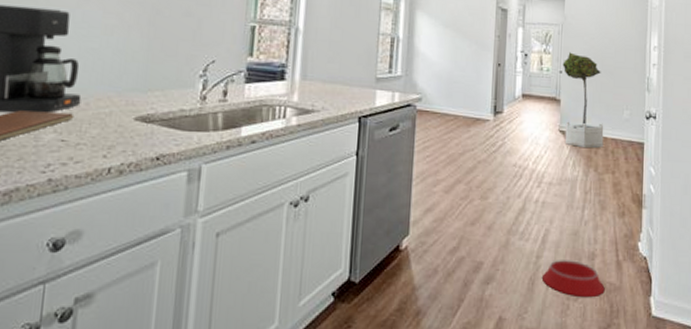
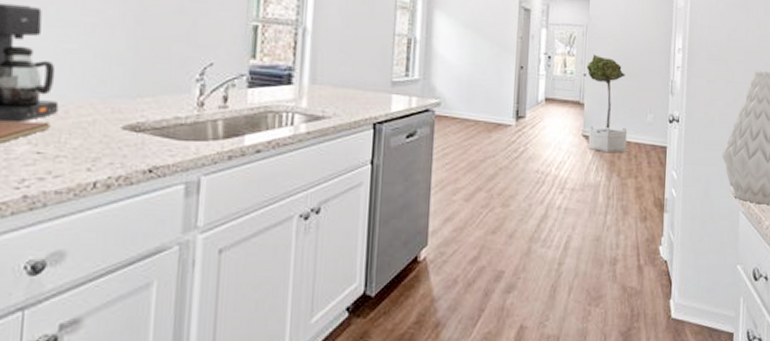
pet bowl: present [541,260,605,298] -> none [563,266,626,303]

